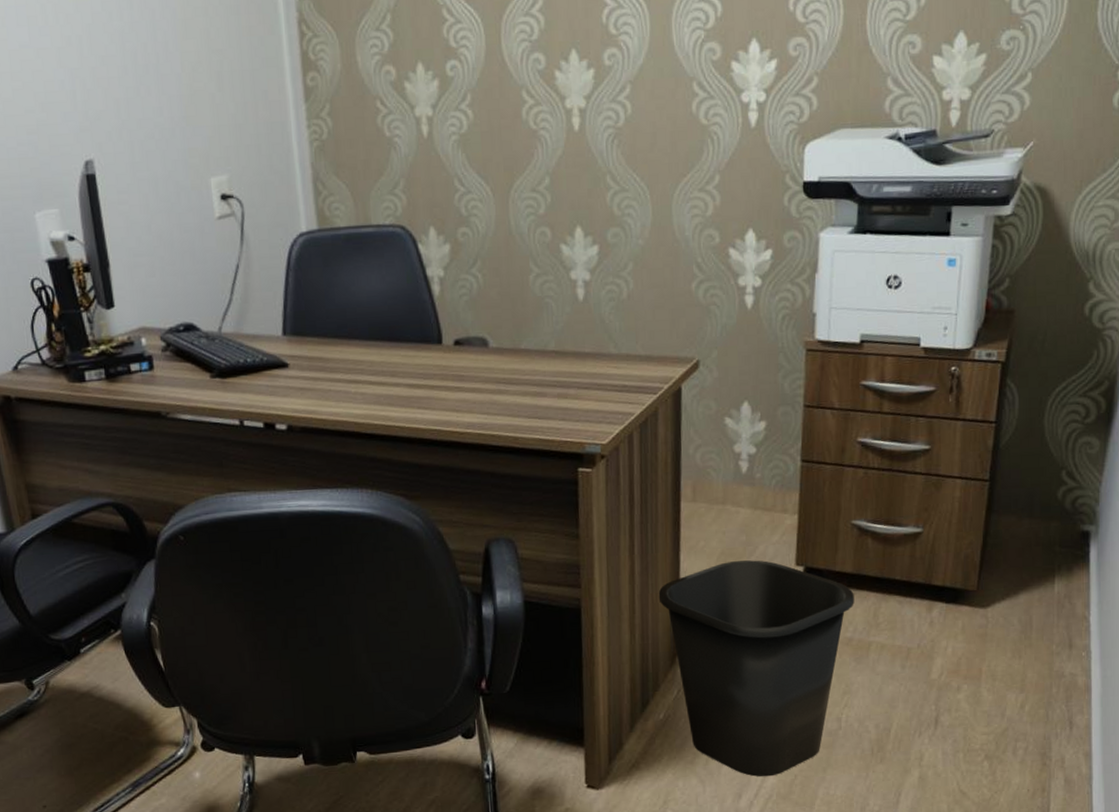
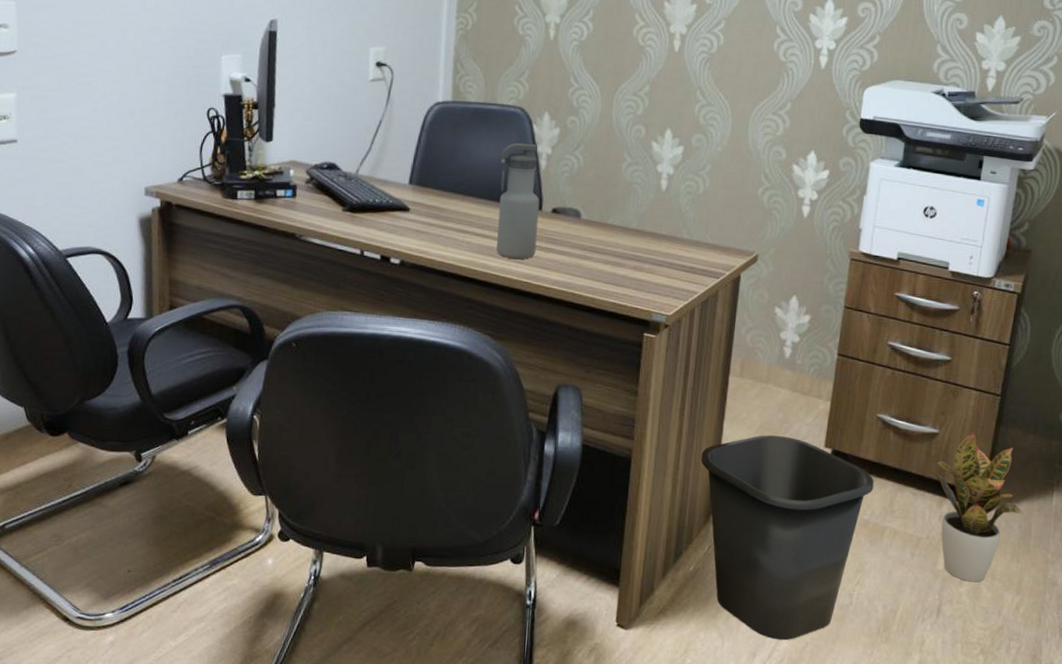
water bottle: none [385,267,442,405] -> present [496,142,540,259]
potted plant: none [923,525,1025,687] -> present [937,431,1025,583]

